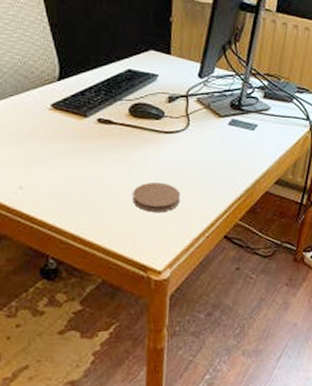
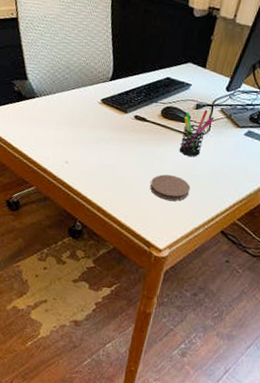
pen holder: none [157,102,192,157] -> present [179,109,214,157]

